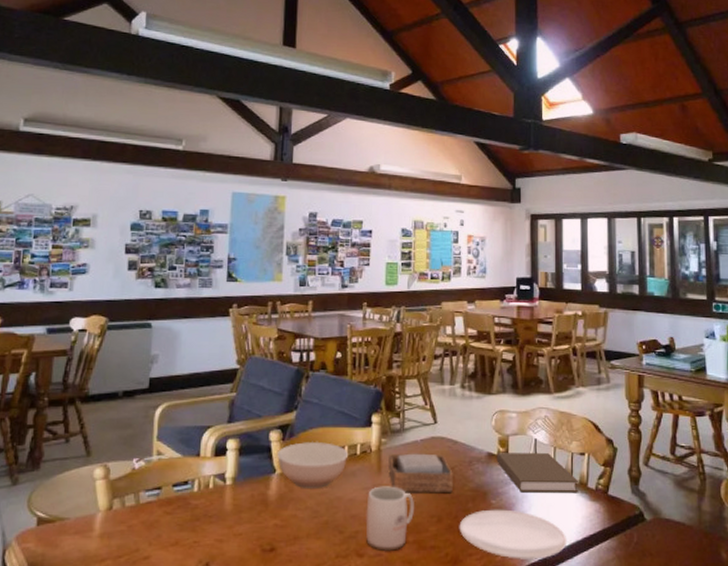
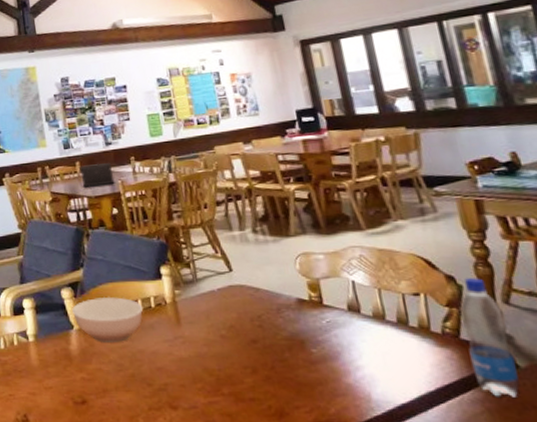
laptop: none [311,304,344,329] -> present [79,163,115,189]
mug: present [365,486,414,552] -> none [170,337,225,404]
napkin holder: present [388,453,454,493] -> none [185,302,264,344]
plate: present [459,509,566,559] -> none [278,358,415,413]
book: present [496,453,579,493] -> none [308,296,421,340]
bottle: none [611,442,644,546] -> present [460,278,520,397]

